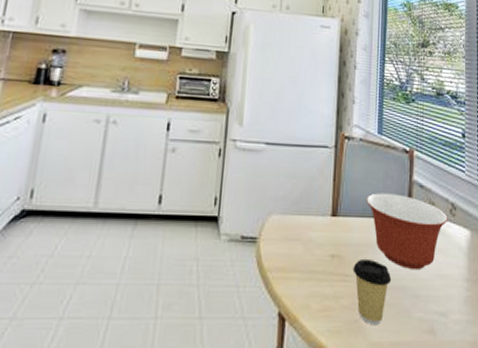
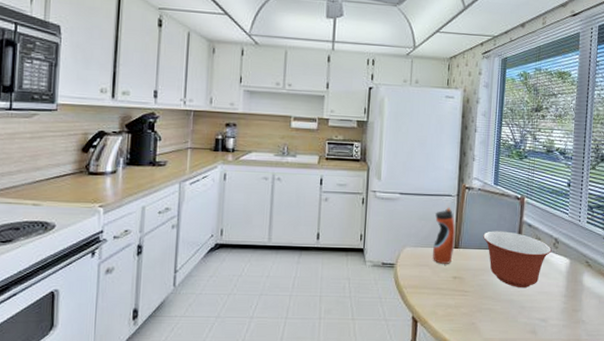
water bottle: none [305,162,333,238] -> present [433,207,456,264]
coffee cup: present [353,258,392,326] -> none [471,279,503,327]

